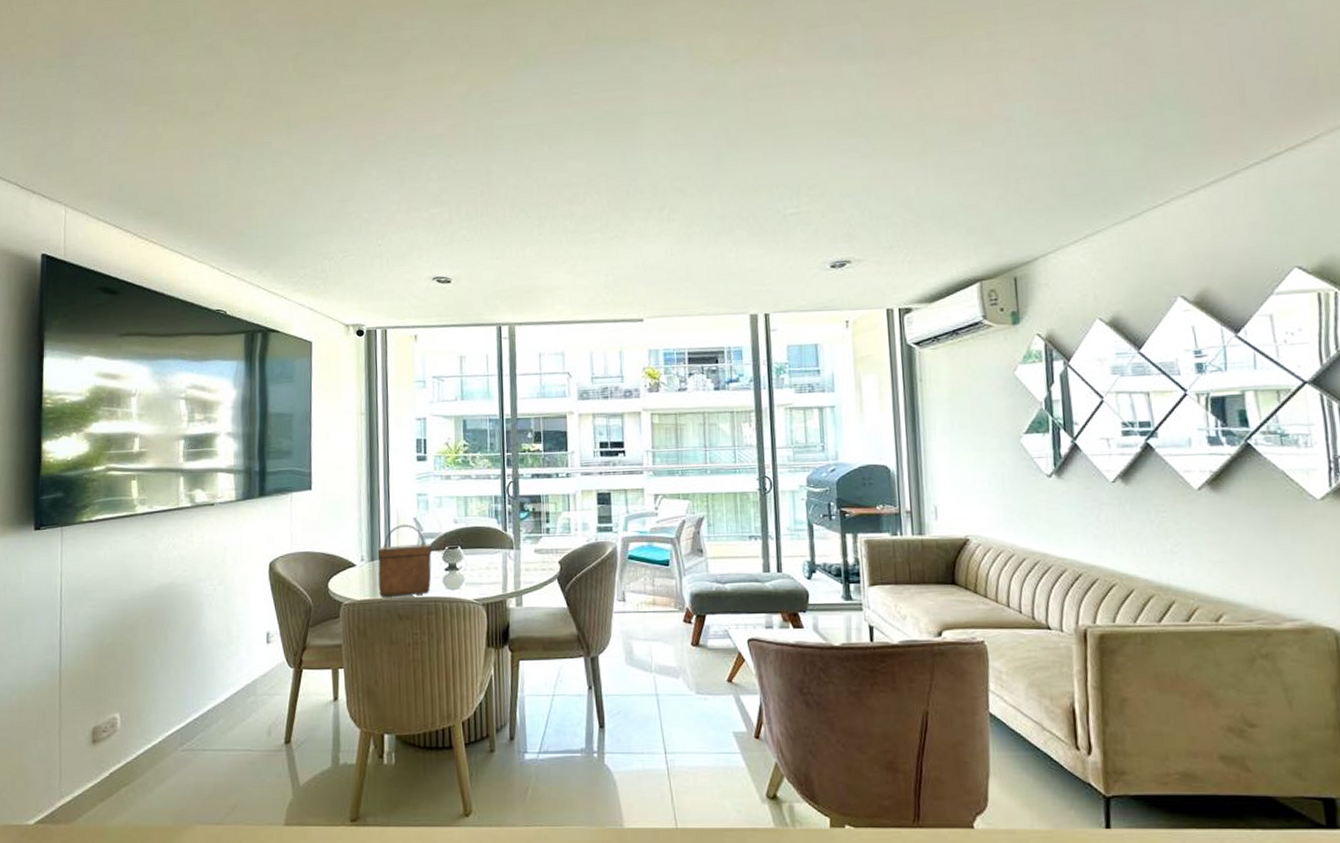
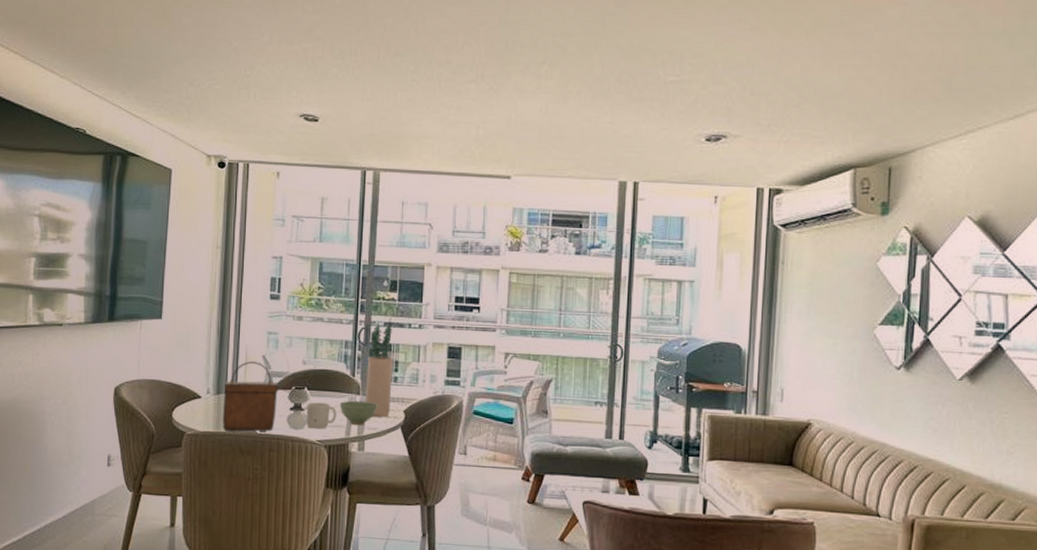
mug: none [461,560,492,588] -> present [306,402,337,429]
bowl: none [494,555,533,581] -> present [339,400,379,426]
vase: none [518,469,545,570] -> present [365,317,394,417]

